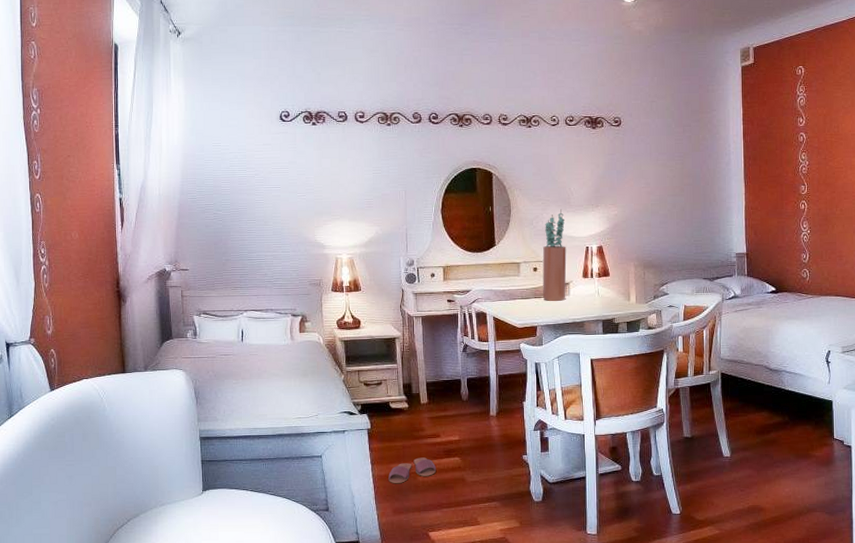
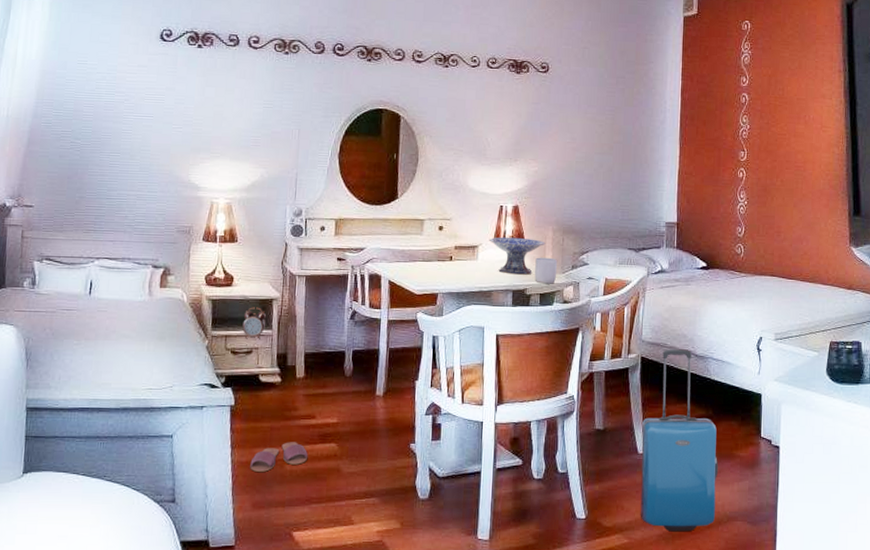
alarm clock: none [371,345,392,372] -> present [242,307,266,338]
vase: present [542,209,567,301] -> none [447,161,478,266]
decorative bowl: none [578,274,629,306] -> present [489,237,546,275]
mug: none [621,290,641,313] -> present [534,257,558,284]
suitcase: none [726,364,797,523] -> present [640,349,719,532]

